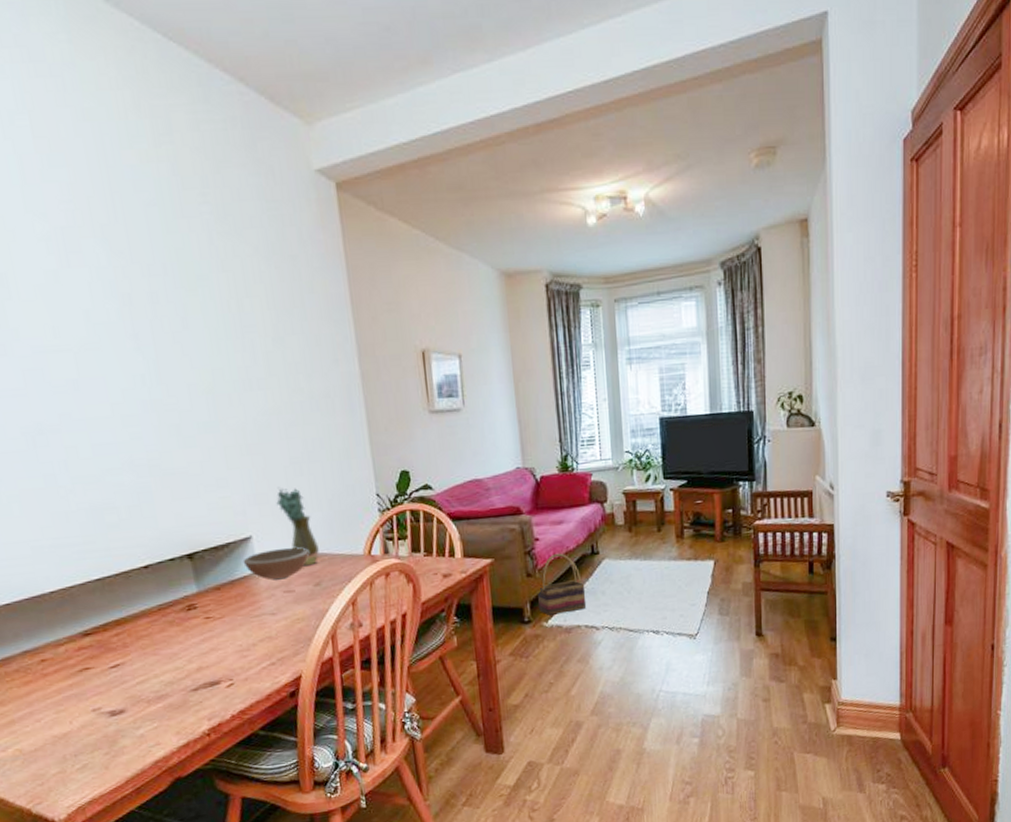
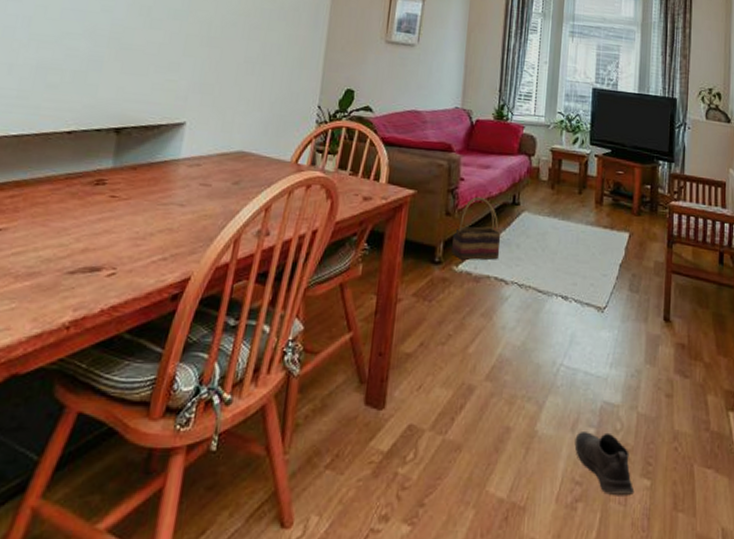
bowl: present [243,547,309,580] -> none [168,139,237,171]
vase: present [276,488,319,566] -> none [219,82,250,163]
shoe: none [681,739,740,788] -> present [574,432,635,496]

